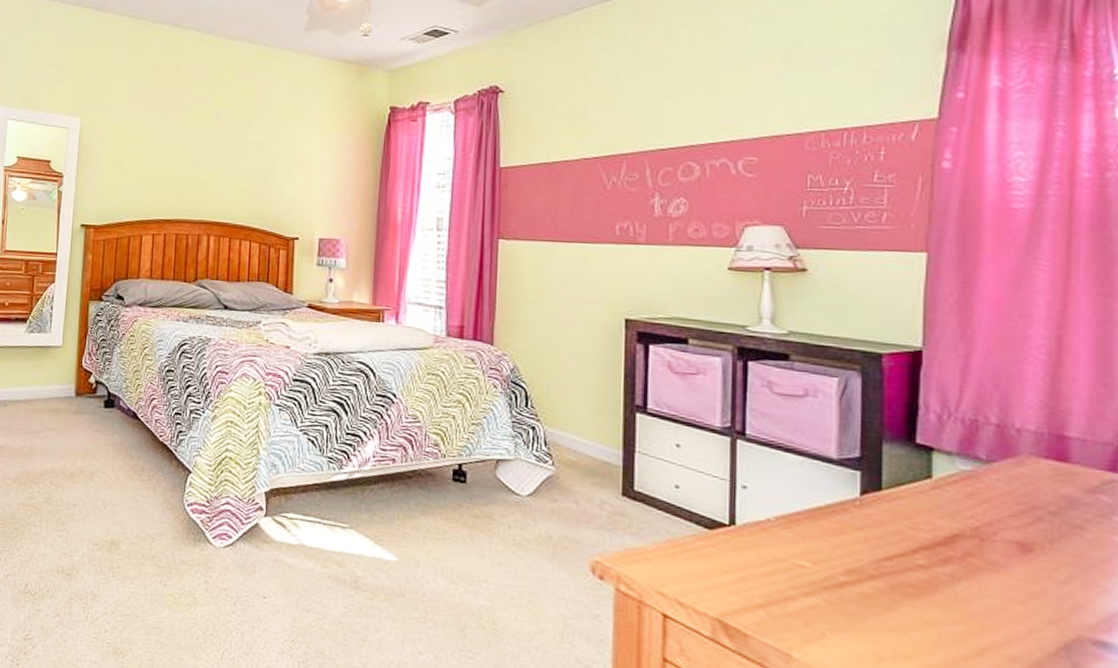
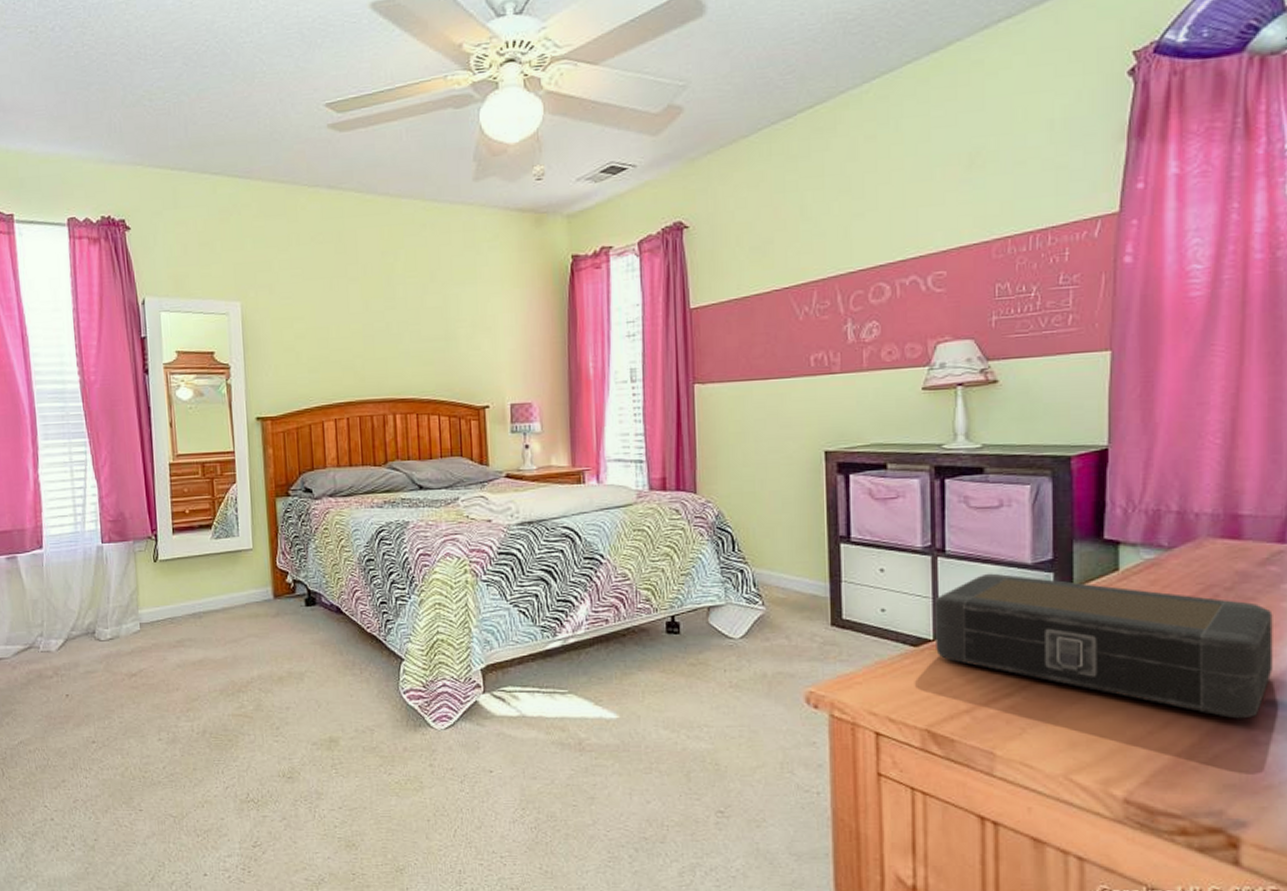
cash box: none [731,463,1104,658] -> present [935,573,1273,719]

